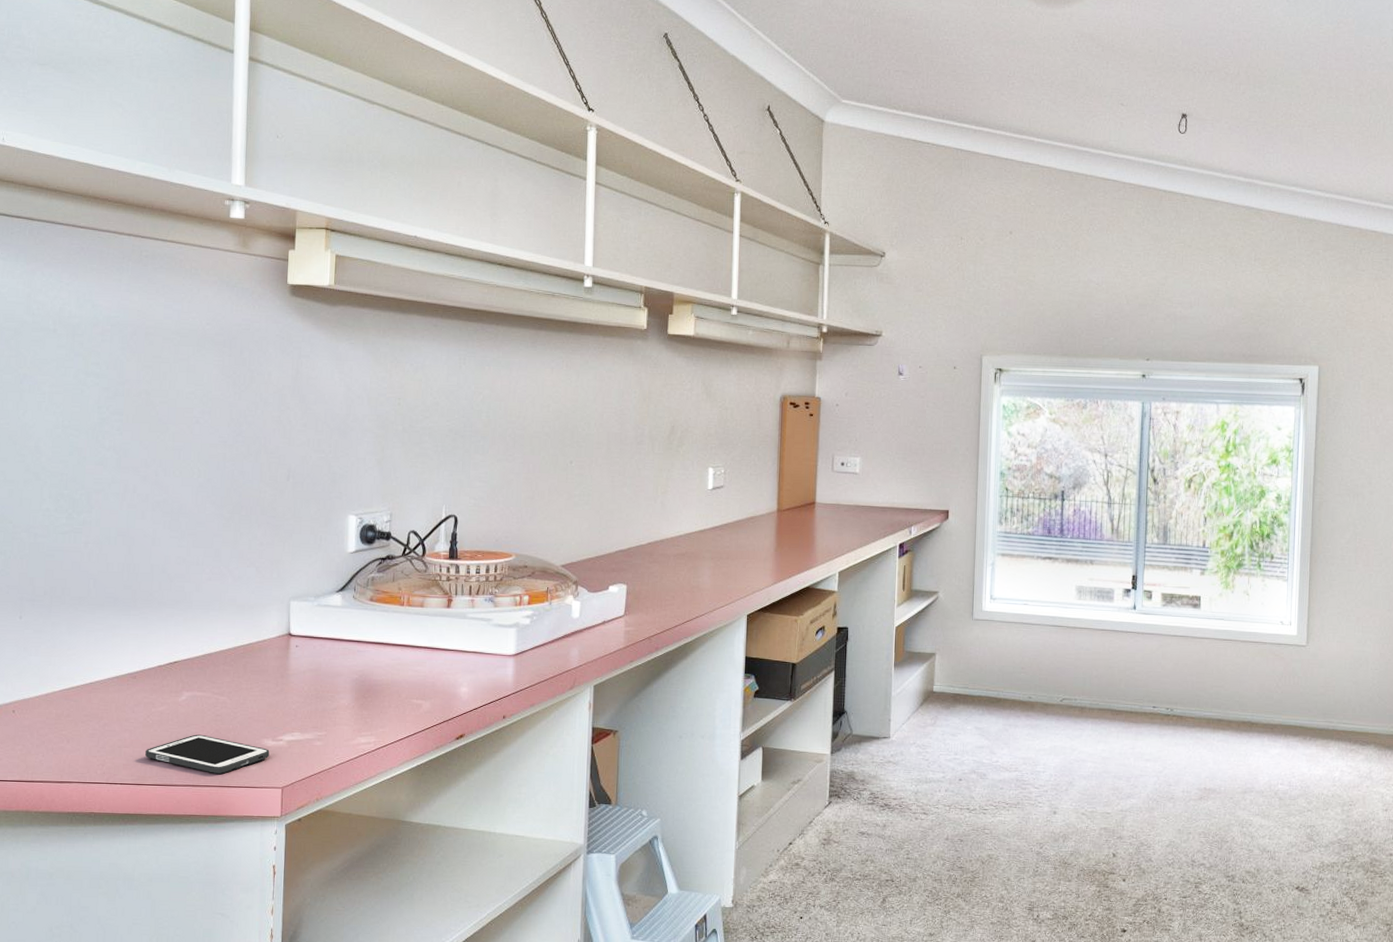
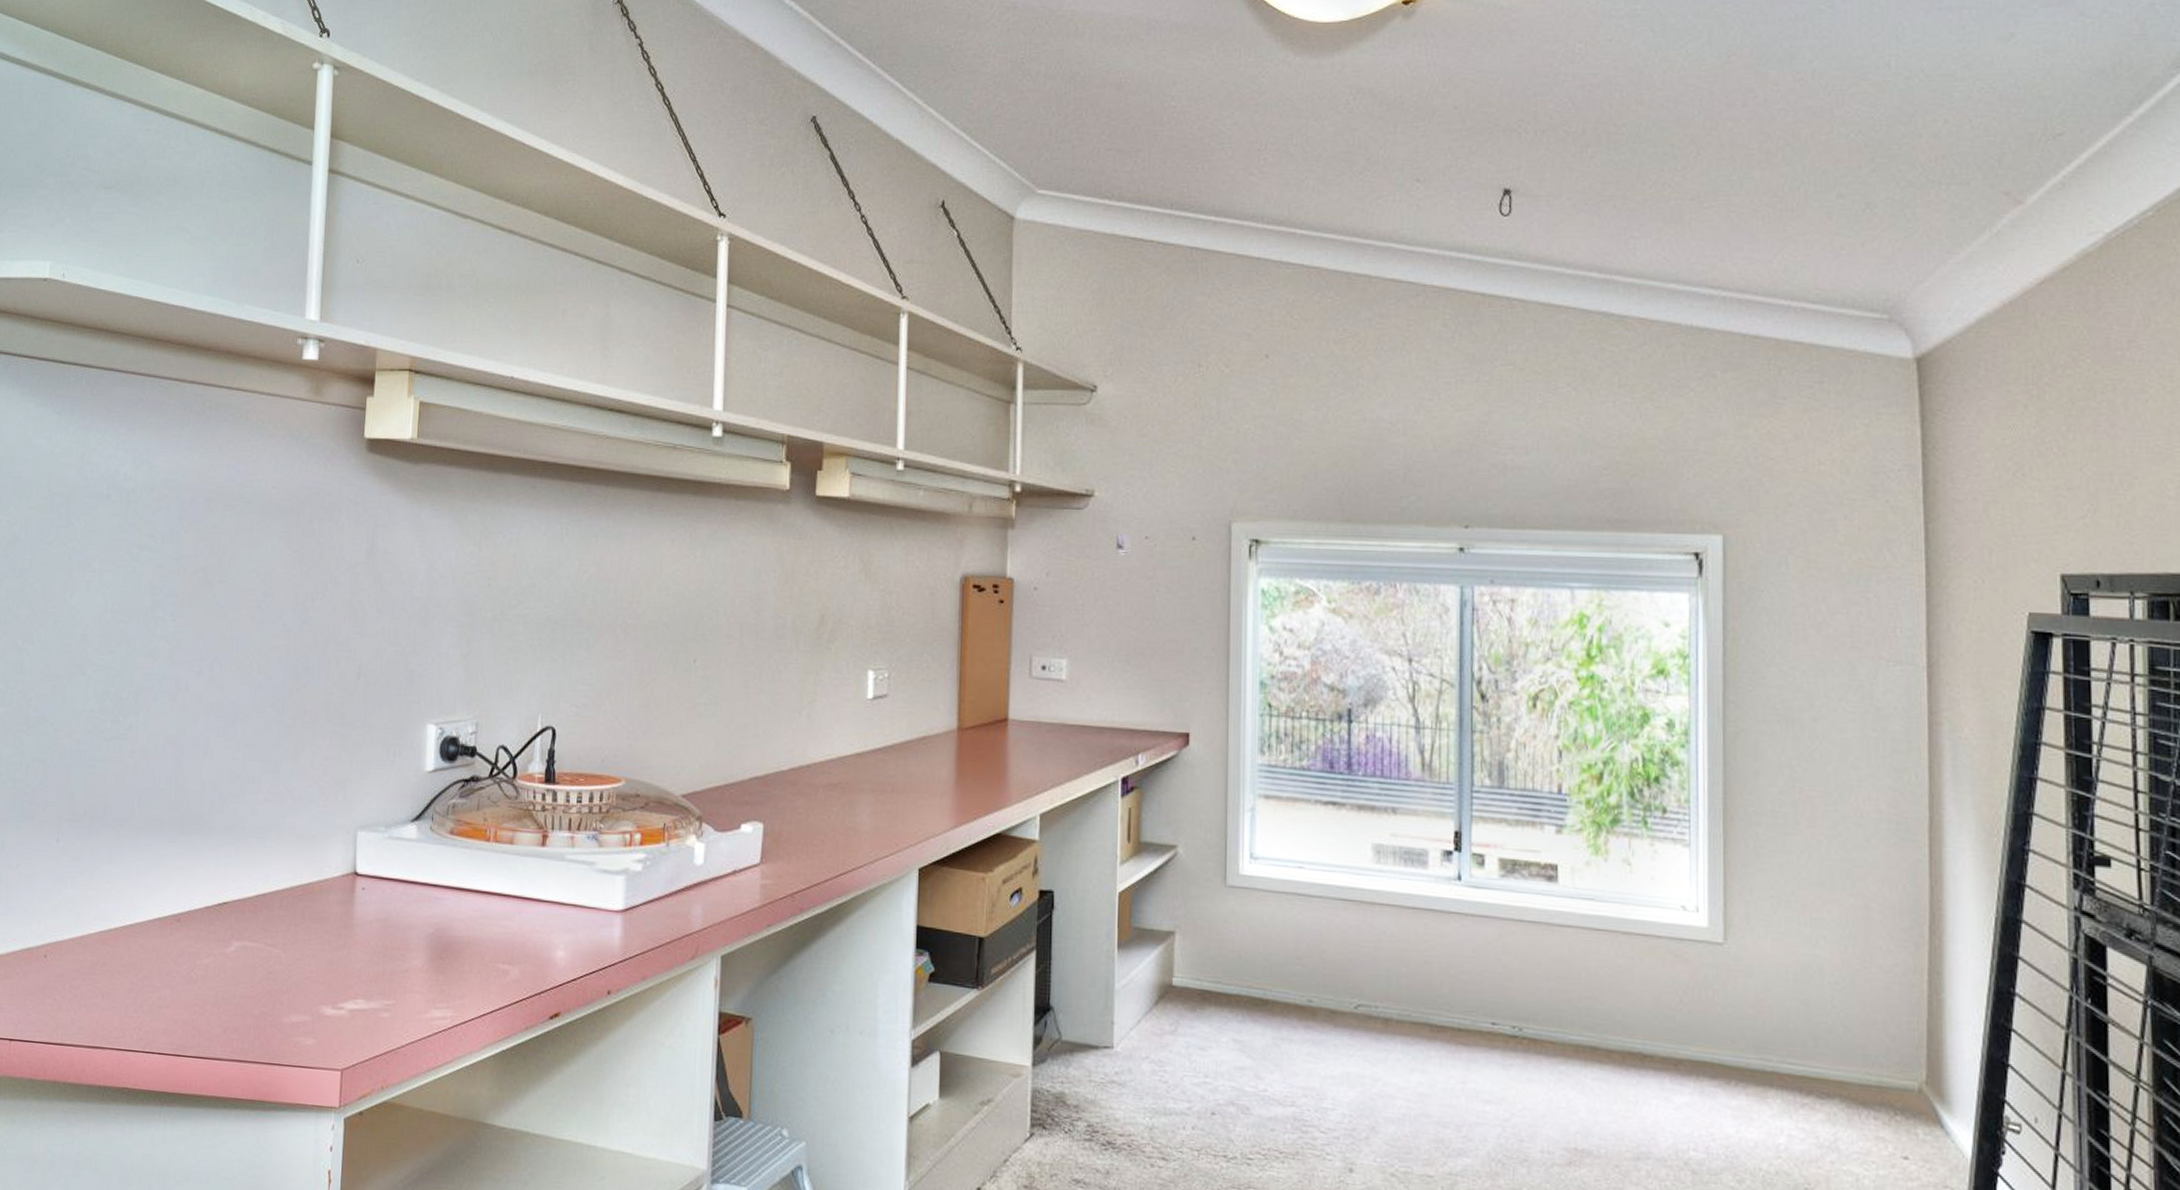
cell phone: present [145,734,270,774] -> none [187,995,329,1048]

